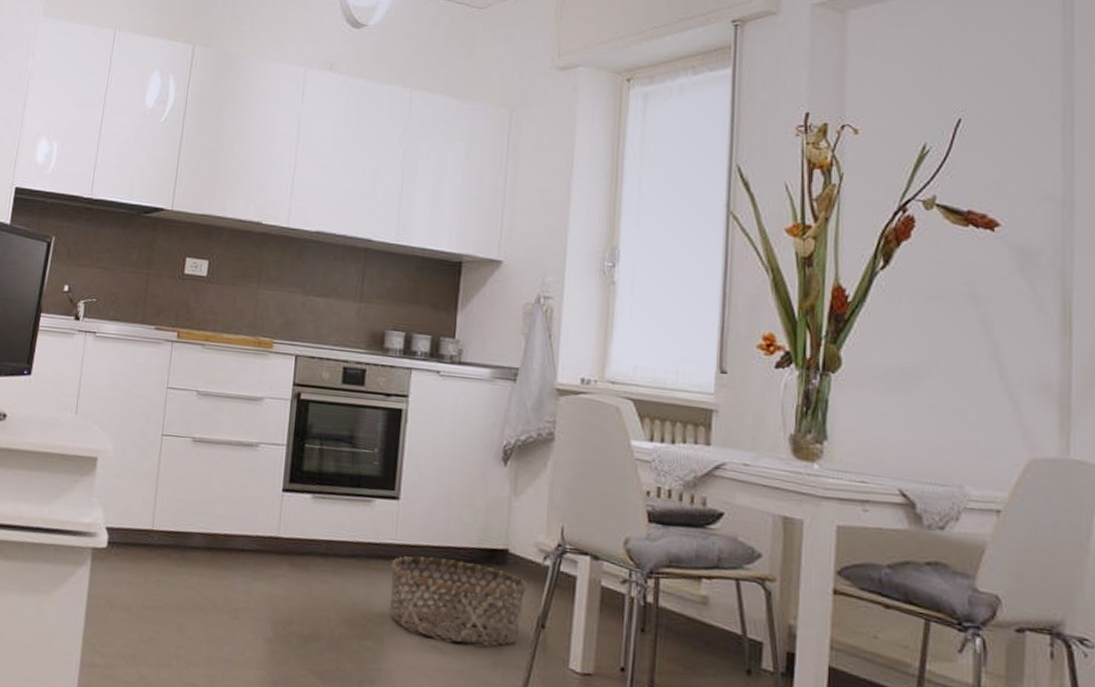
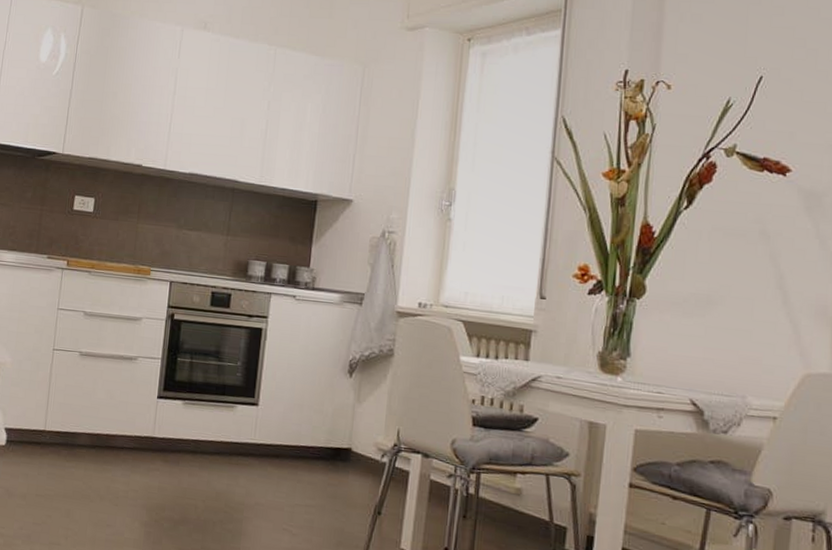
basket: present [388,556,528,645] -> none [247,453,367,528]

